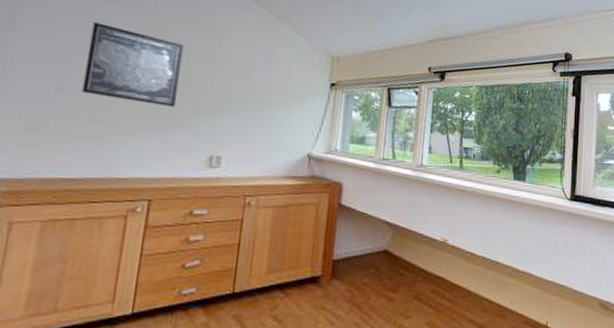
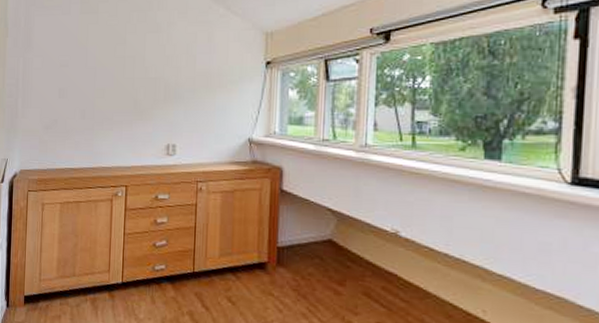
wall art: present [81,22,185,108] -> none [74,33,141,102]

